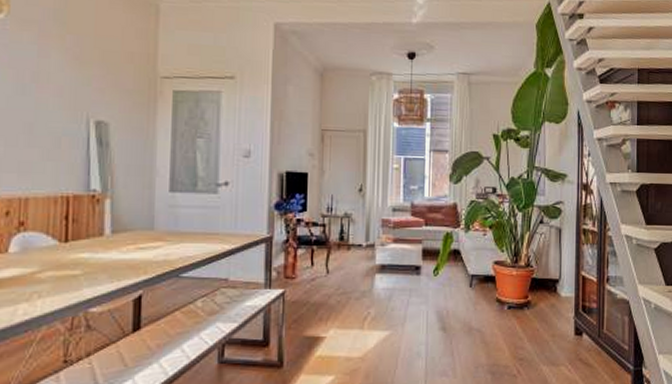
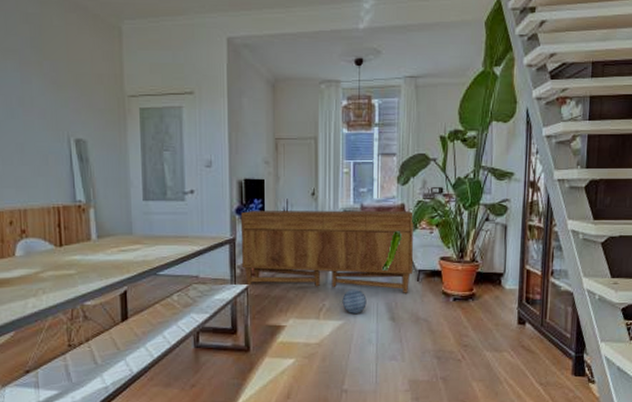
sideboard: none [278,207,466,300] -> present [240,210,414,293]
decorative ball: none [389,295,416,323] -> present [342,289,367,314]

